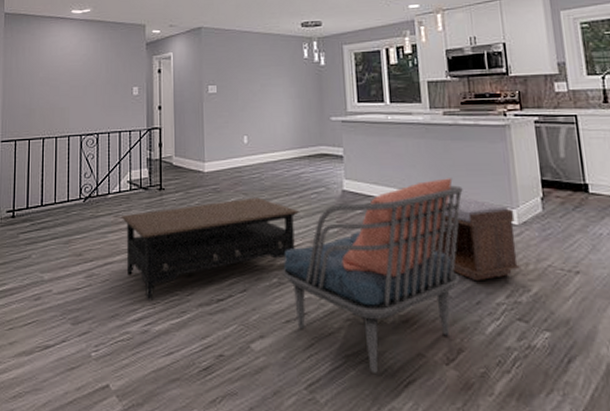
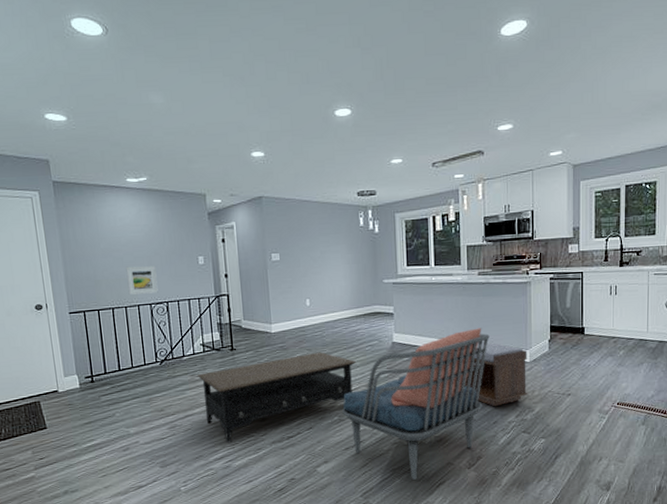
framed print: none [60,95,90,125] -> present [126,265,158,295]

